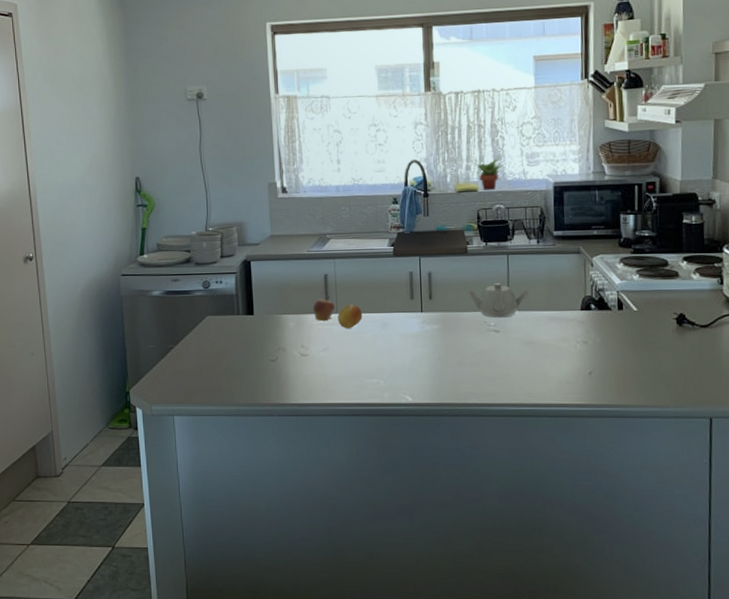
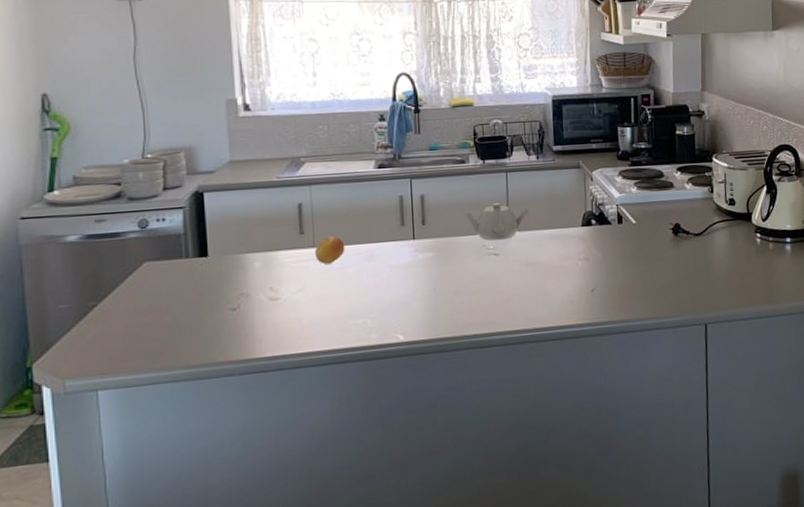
fruit: present [313,295,335,322] -> none [284,228,312,259]
cutting board: present [392,229,468,256] -> none [379,146,464,179]
succulent plant: present [472,156,506,191] -> none [467,68,503,106]

